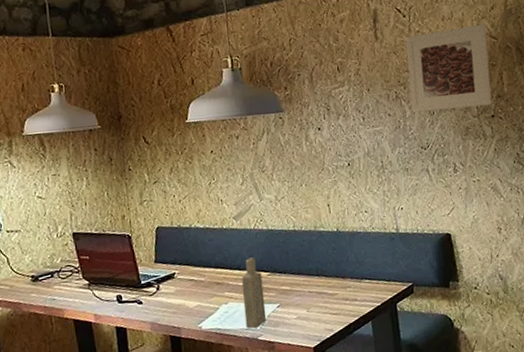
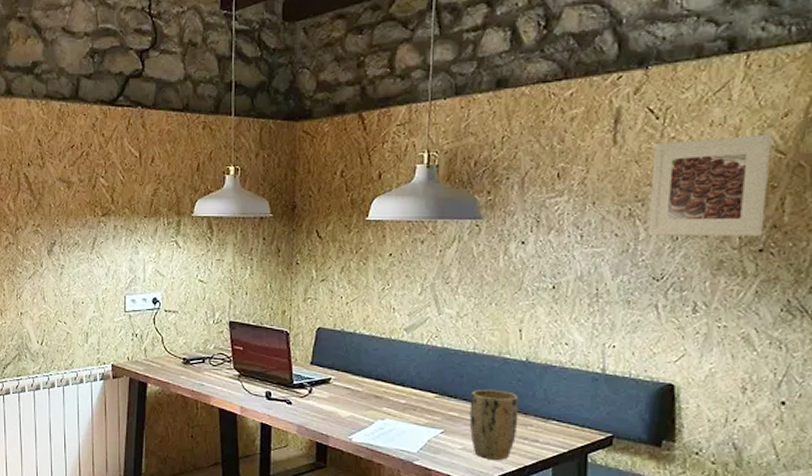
bottle: present [241,257,267,328] -> none [401,375,428,451]
plant pot: none [297,260,339,324] -> present [469,389,519,460]

